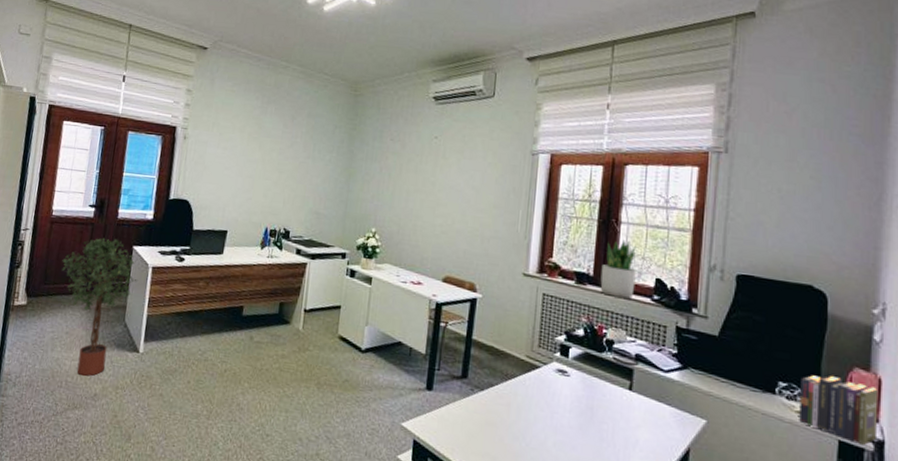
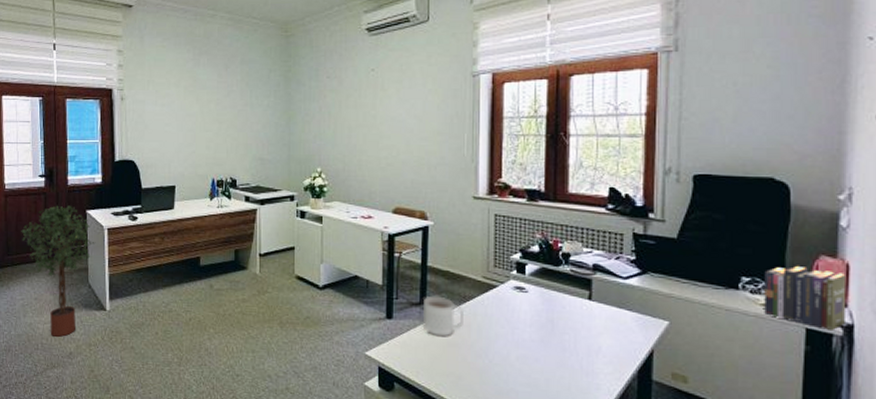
mug: none [463,370,504,415] -> present [424,295,463,337]
planter: present [600,239,636,299] -> none [552,152,588,210]

